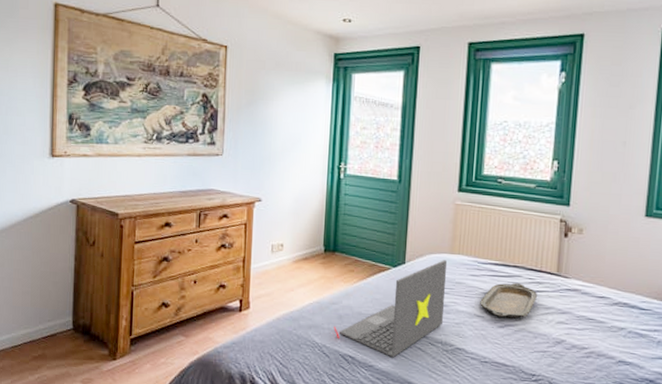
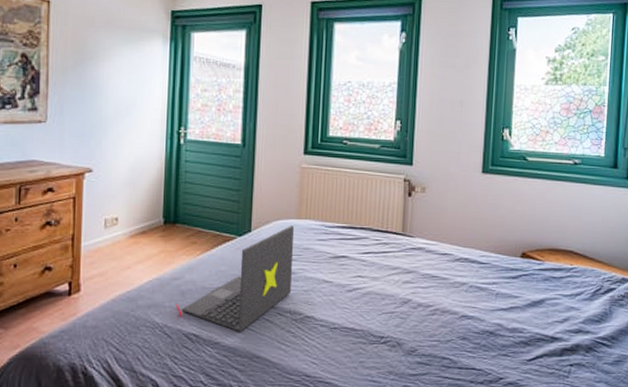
serving tray: present [480,283,537,319] -> none [328,245,384,282]

